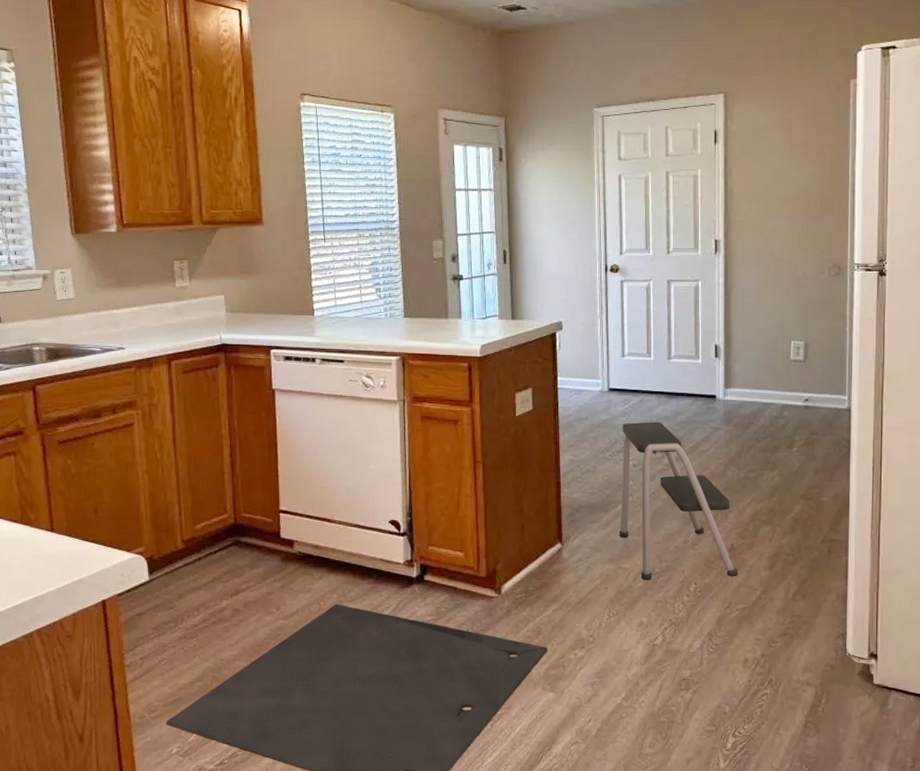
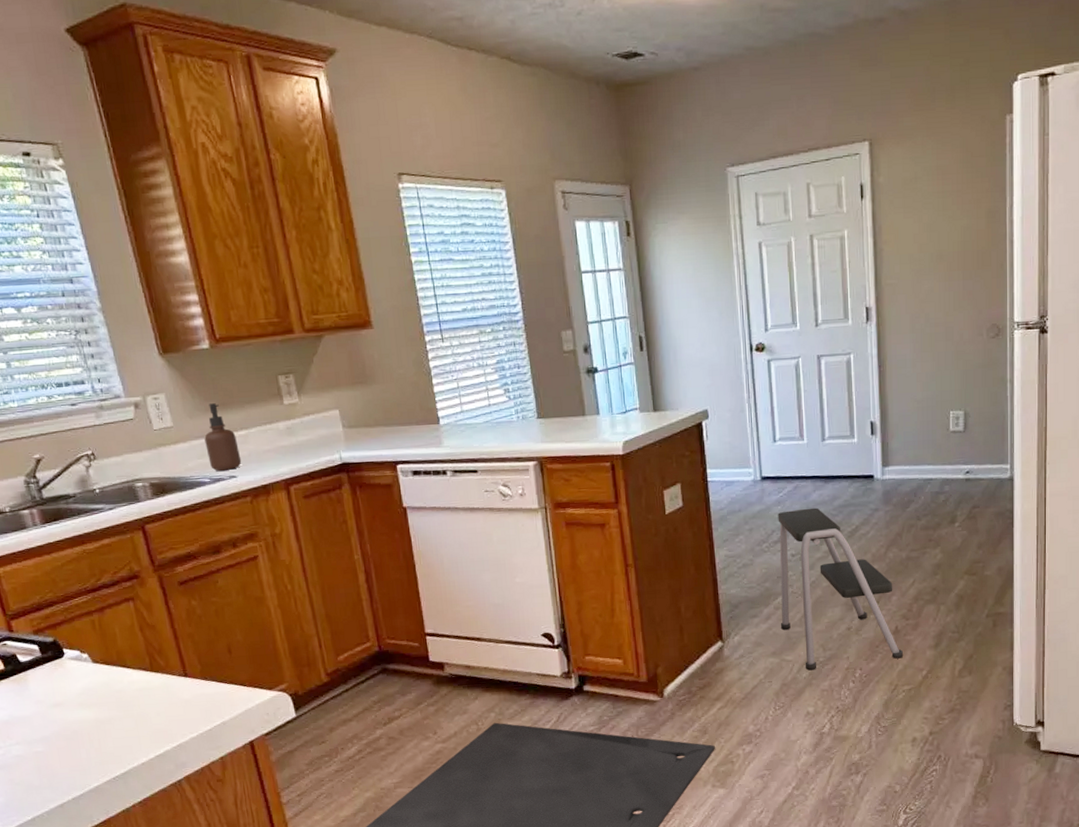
soap dispenser: none [101,281,131,342] -> present [204,403,242,471]

